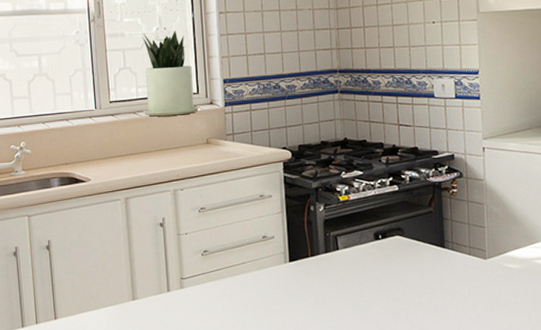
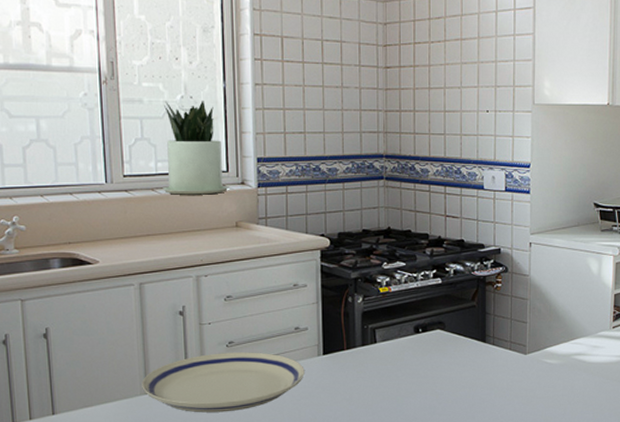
plate: none [129,260,273,318] -> present [142,352,305,413]

